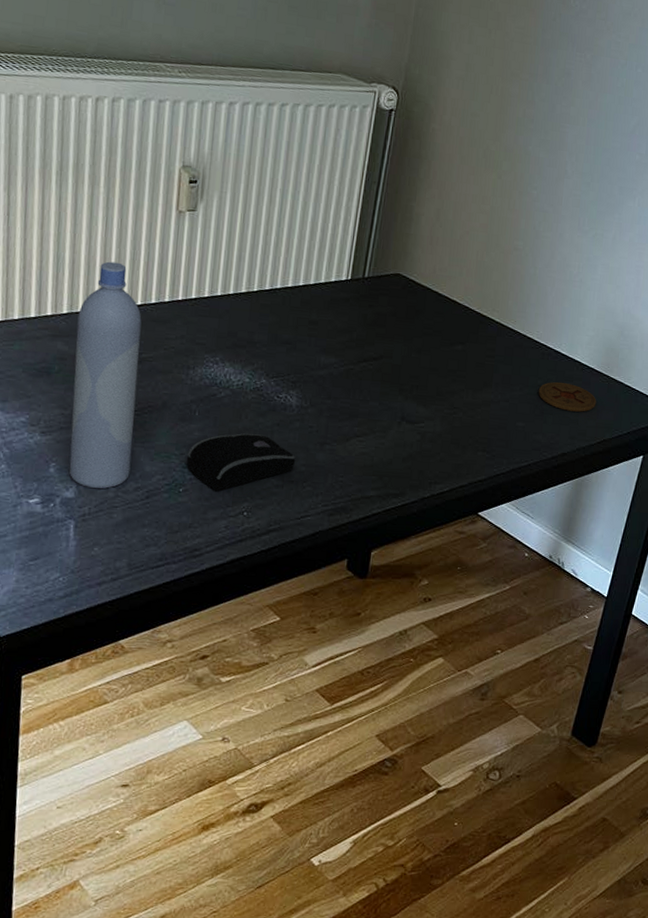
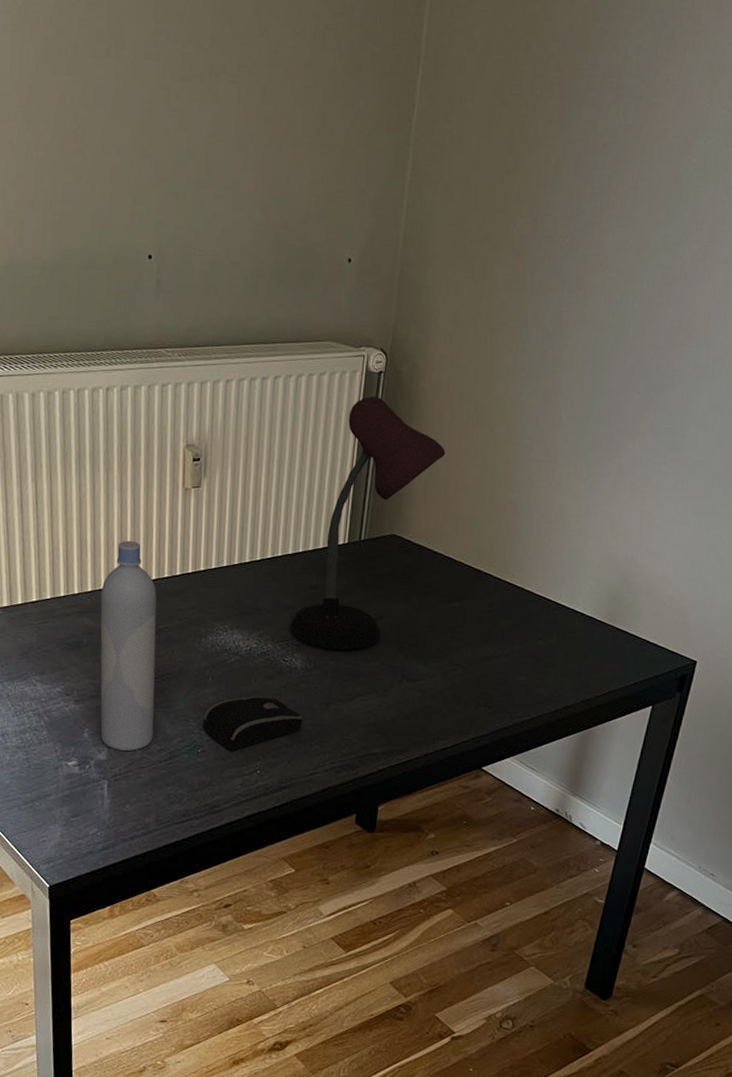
desk lamp: none [287,133,454,389] -> present [291,396,446,650]
coaster: present [538,382,597,412] -> none [539,634,601,664]

